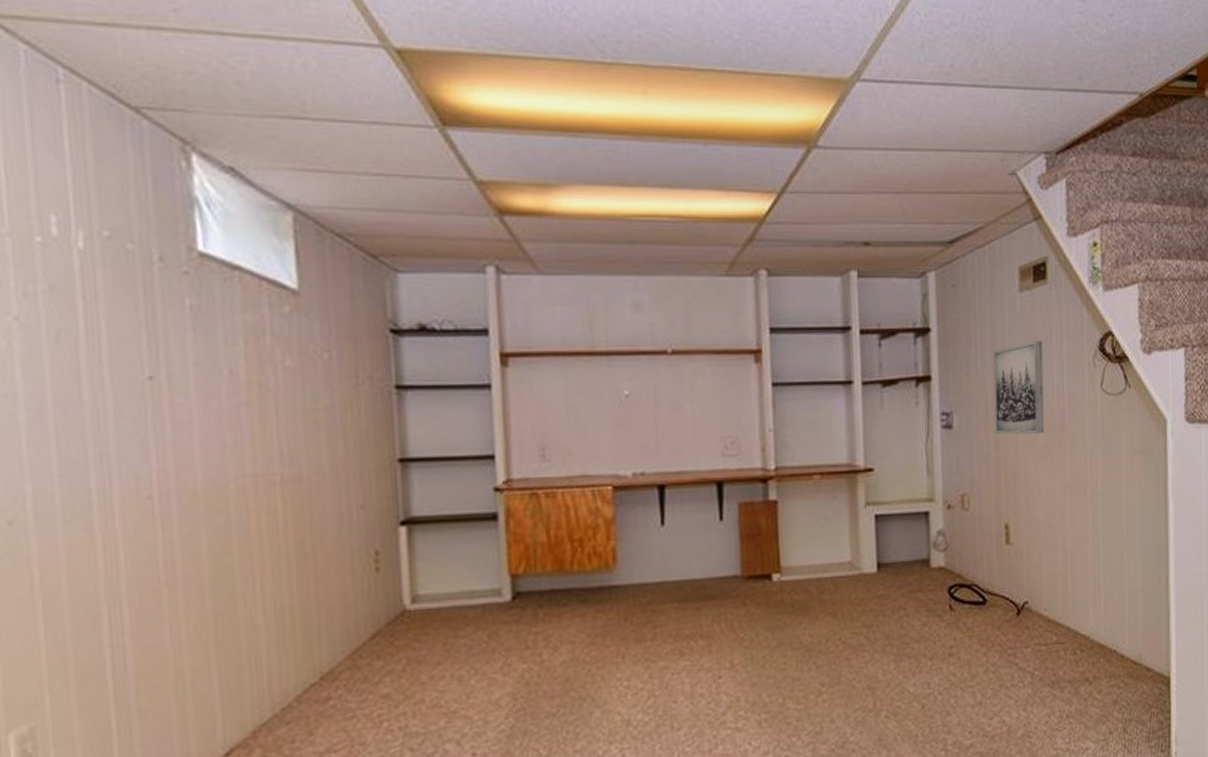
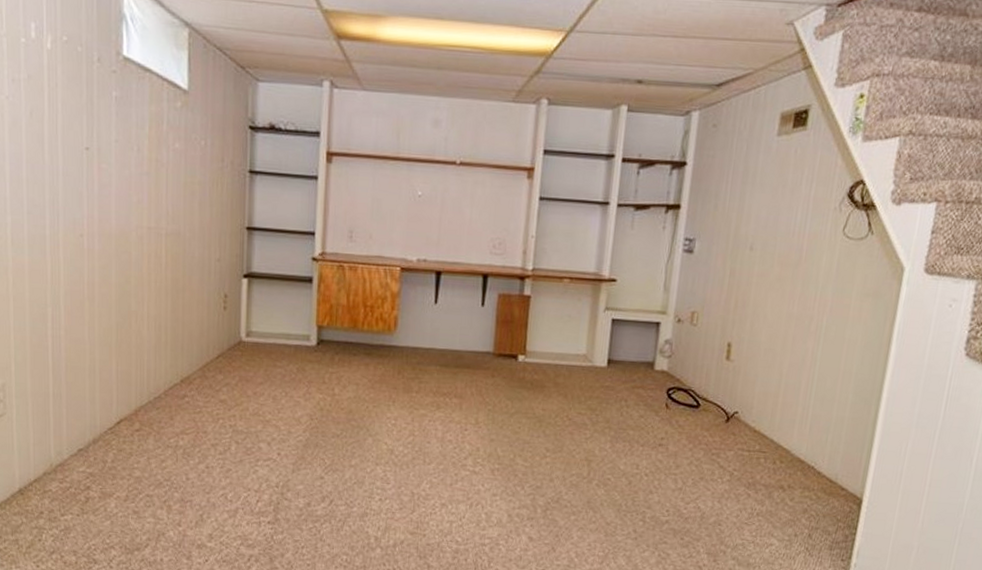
wall art: present [993,340,1045,435] -> none [732,182,792,267]

